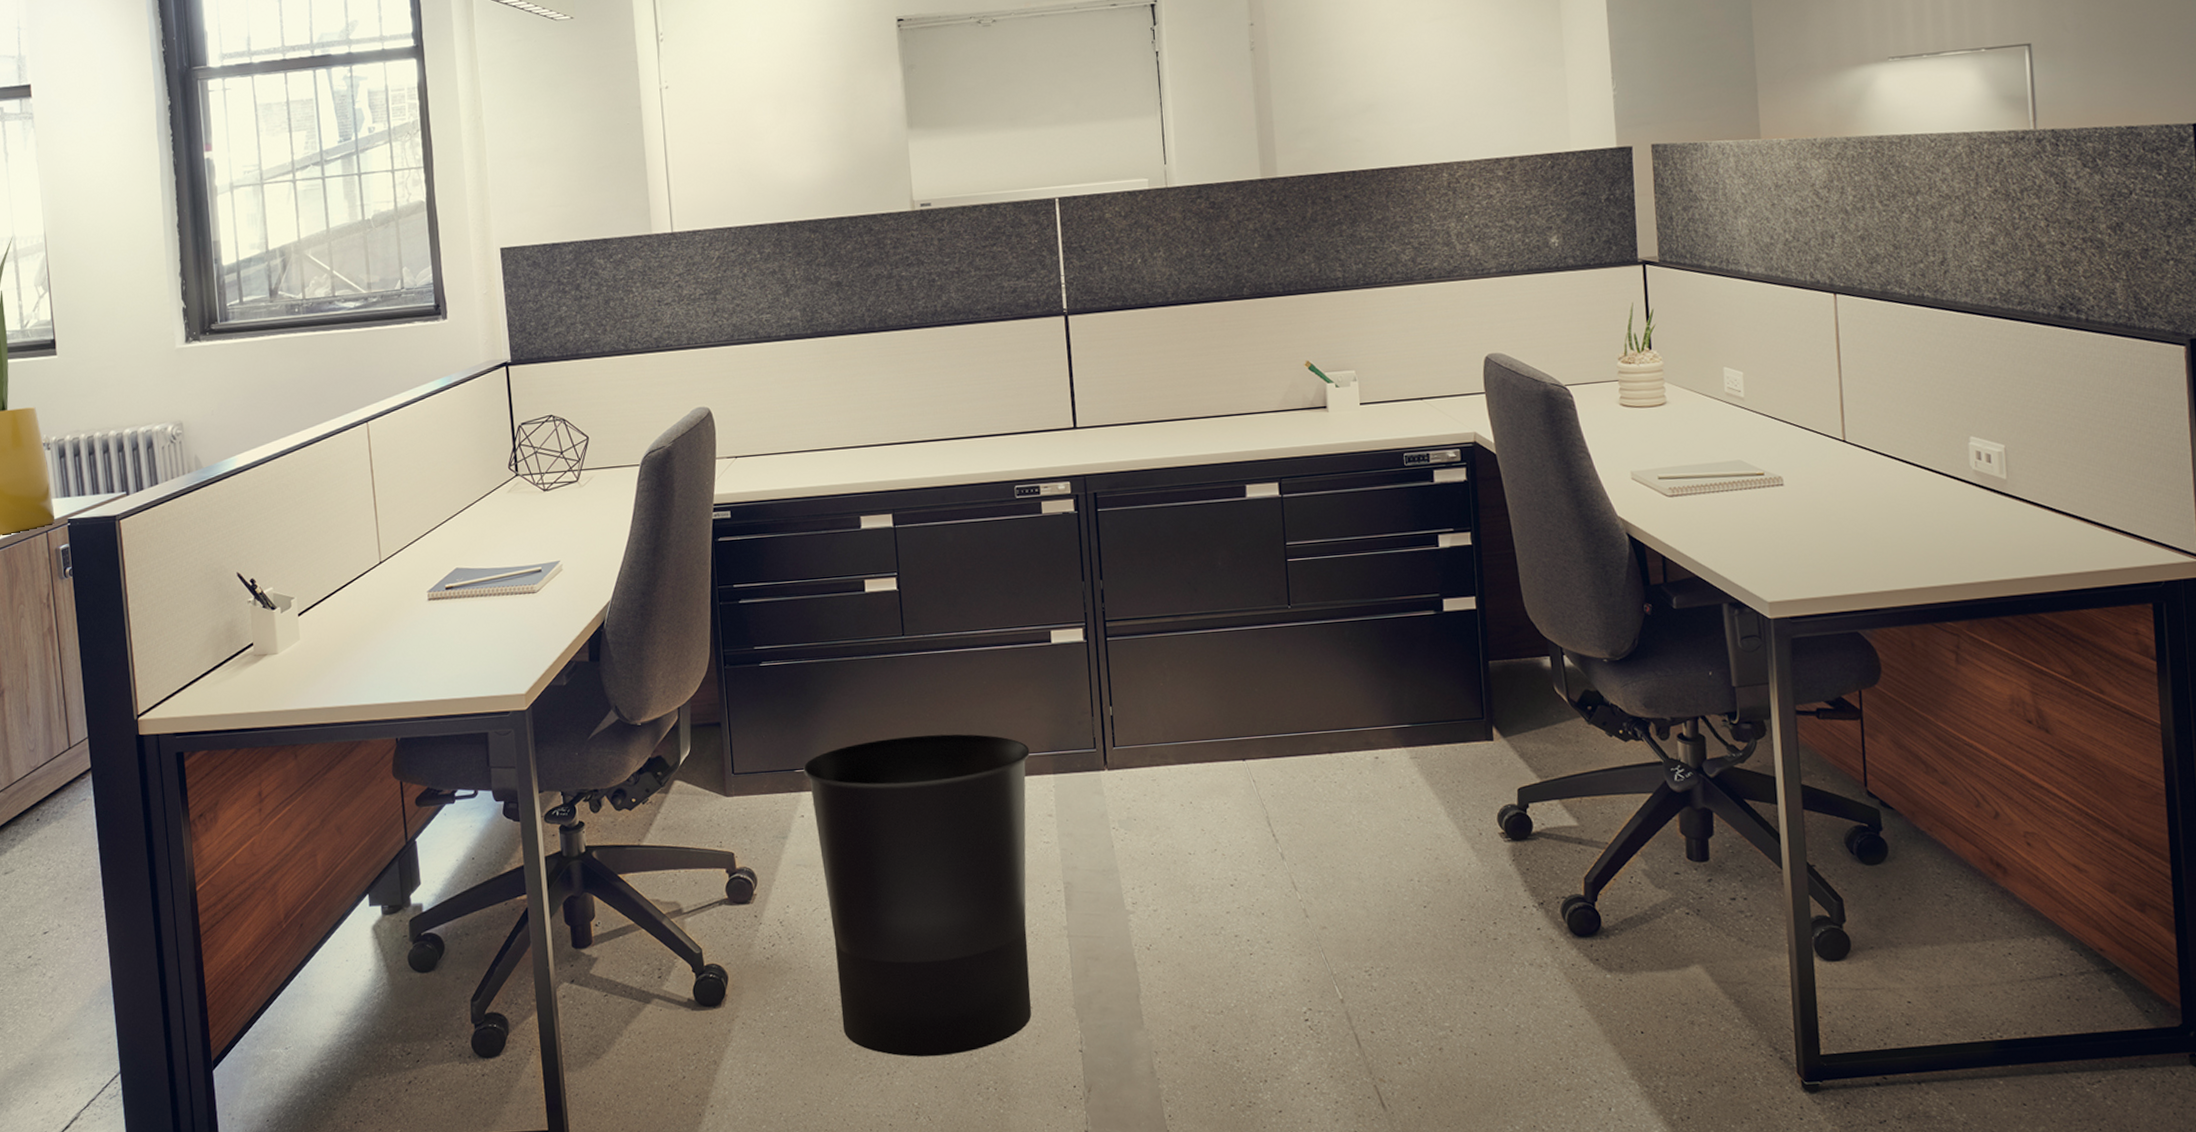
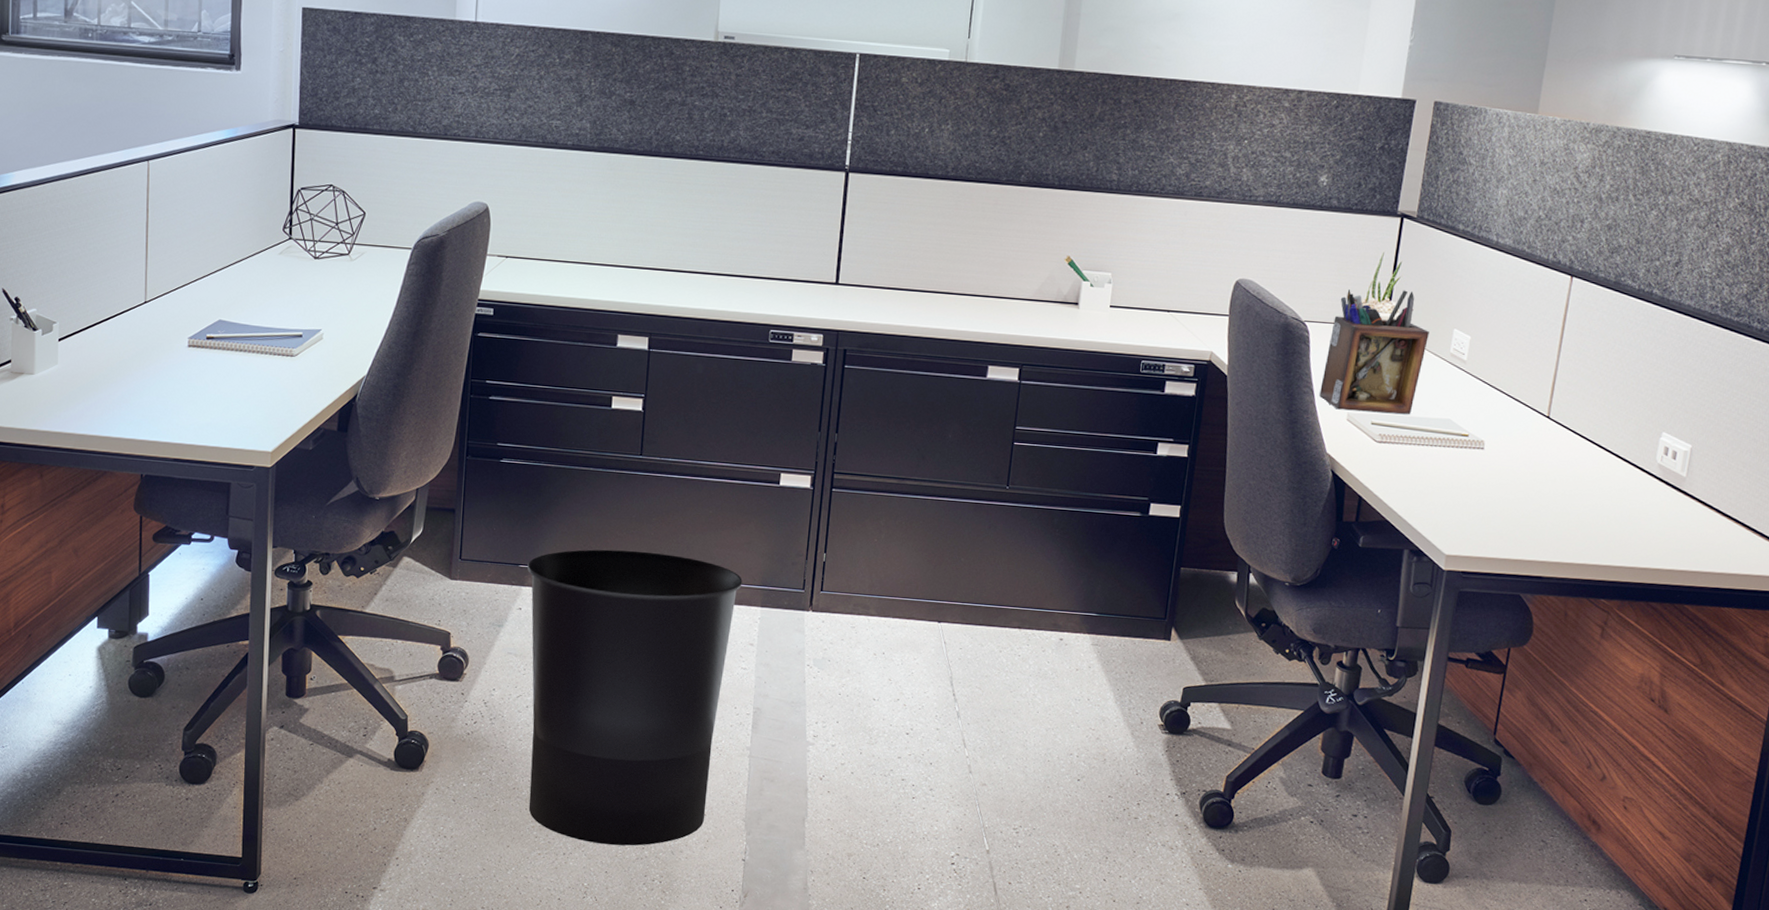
desk organizer: none [1595,336,1699,470] -> present [1319,289,1429,415]

